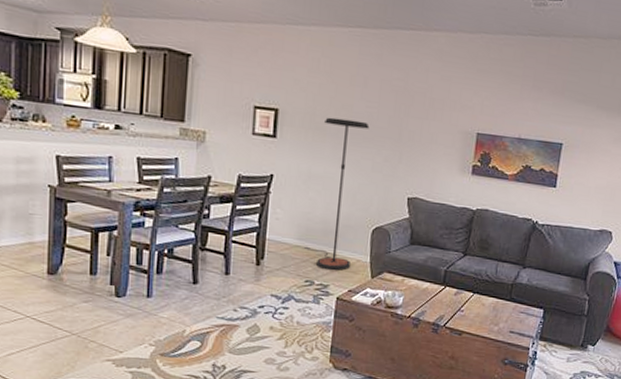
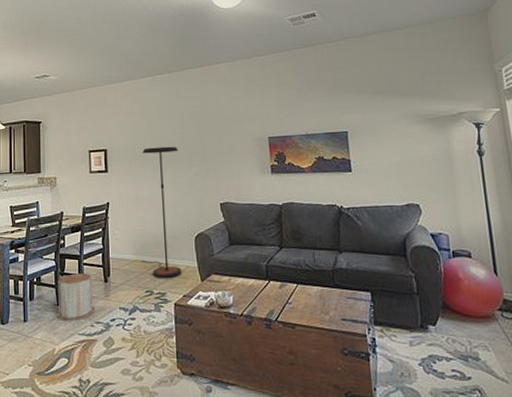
storage basket: none [191,250,241,303] -> present [56,273,95,321]

